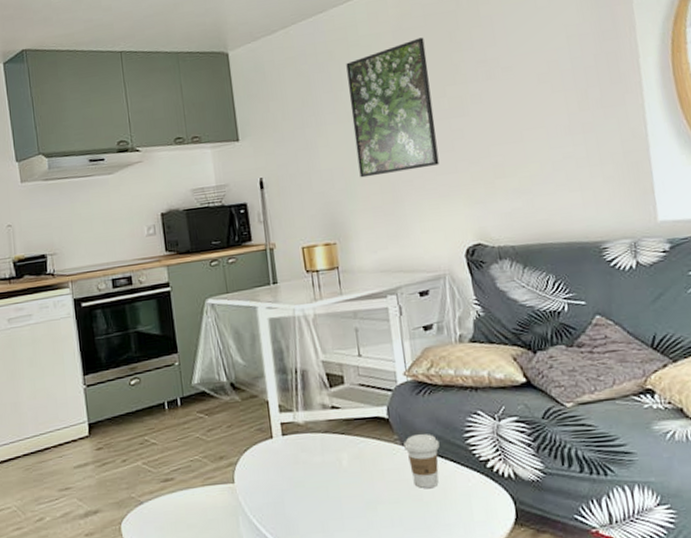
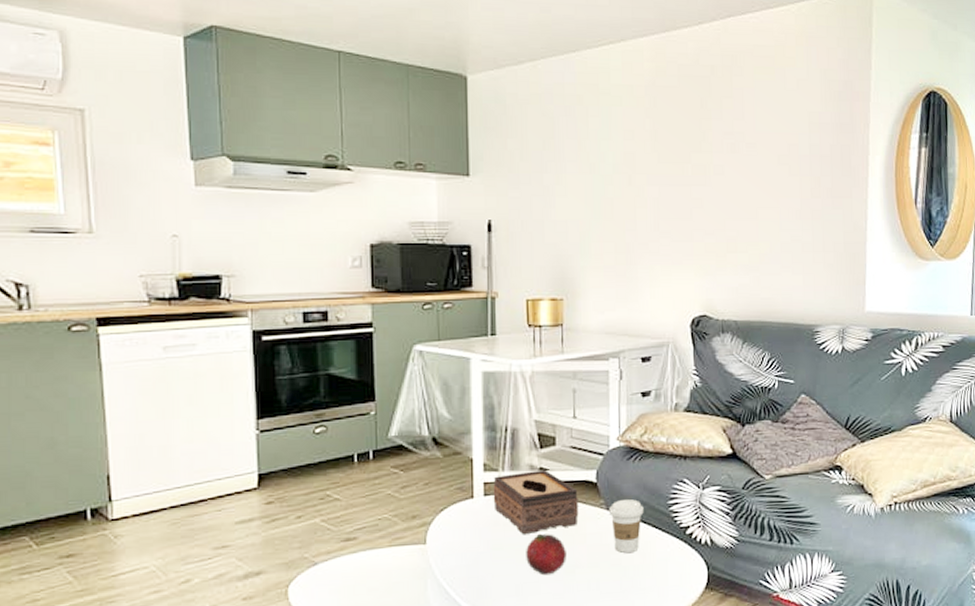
tissue box: none [289,407,374,473] -> present [493,469,579,535]
fruit: none [326,470,367,512] -> present [526,533,566,576]
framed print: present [346,37,440,178] -> none [594,98,677,234]

